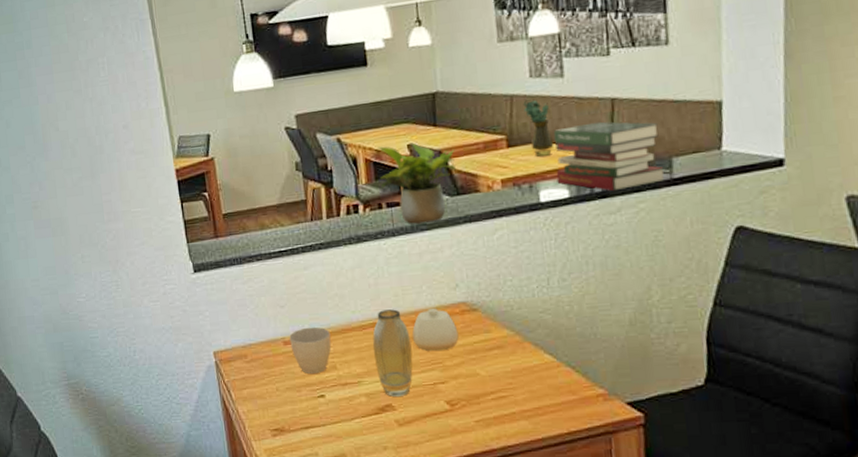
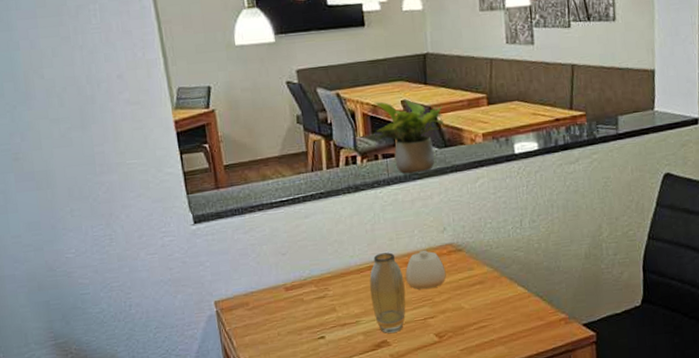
cup: present [289,327,331,375] -> none [290,272,331,318]
vase: present [523,99,554,158] -> none [501,62,526,115]
books: present [553,121,666,192] -> none [525,84,613,145]

